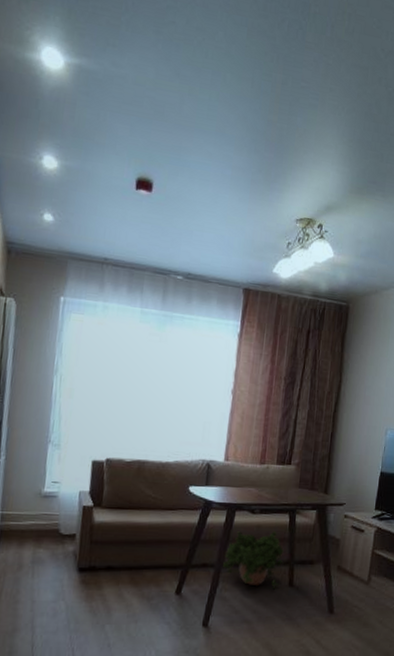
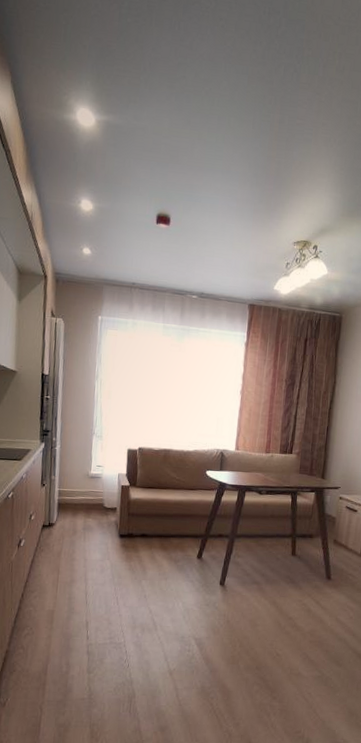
potted plant: present [222,530,284,588] -> none [235,509,287,557]

